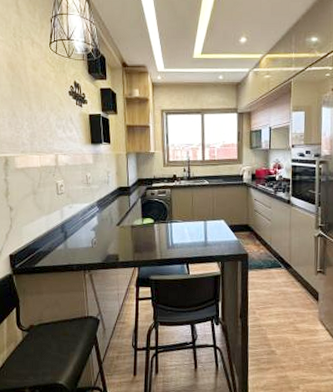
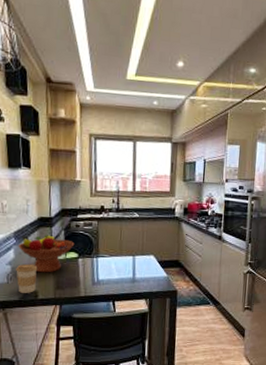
coffee cup: none [99,229,118,256] -> present [16,263,38,293]
fruit bowl: none [101,203,150,238] -> present [18,234,75,273]

